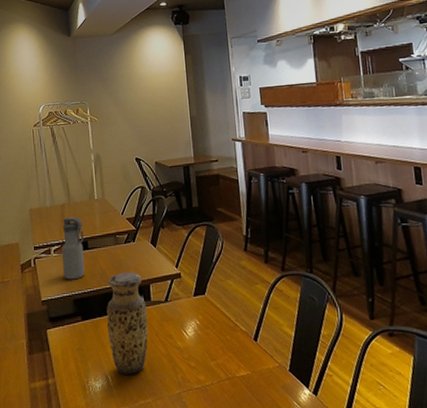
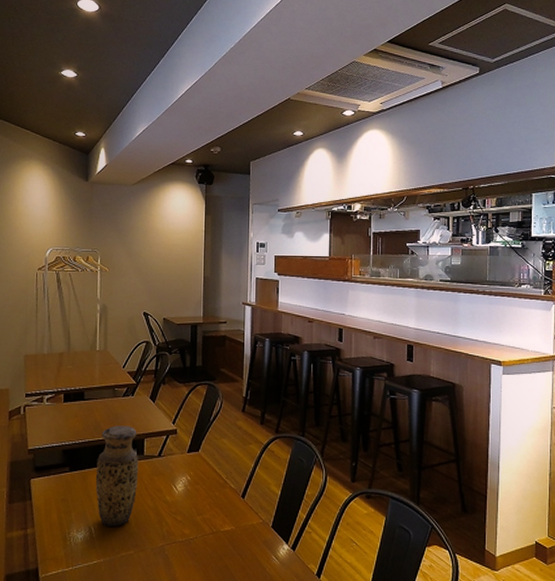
water bottle: present [62,217,85,280] -> none [55,366,81,430]

